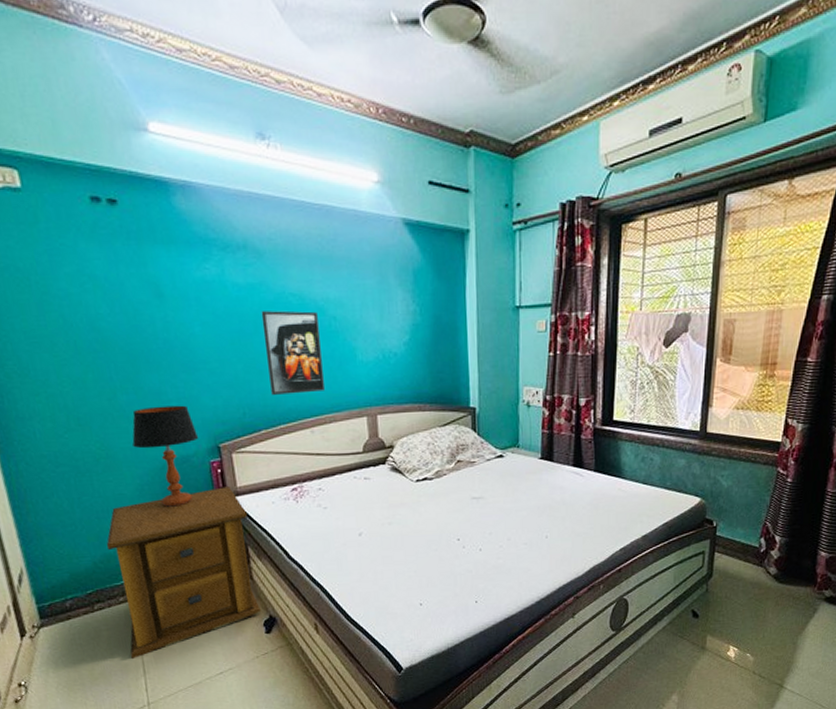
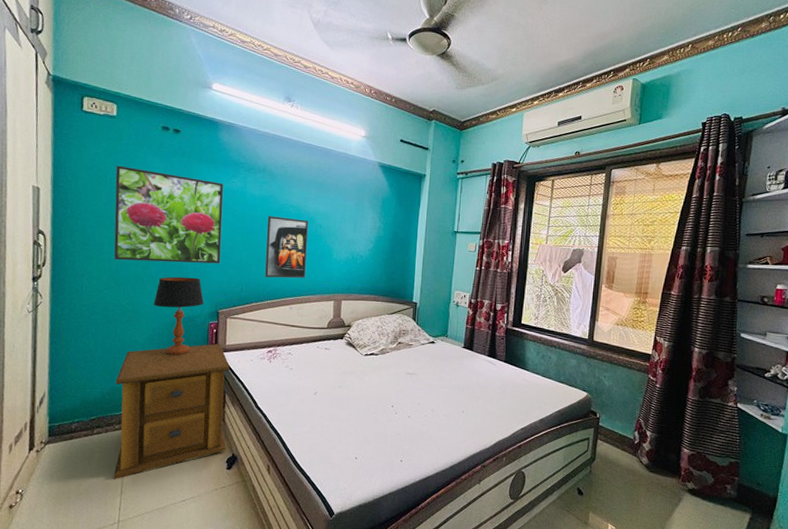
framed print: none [39,260,210,393] -> present [114,165,224,264]

